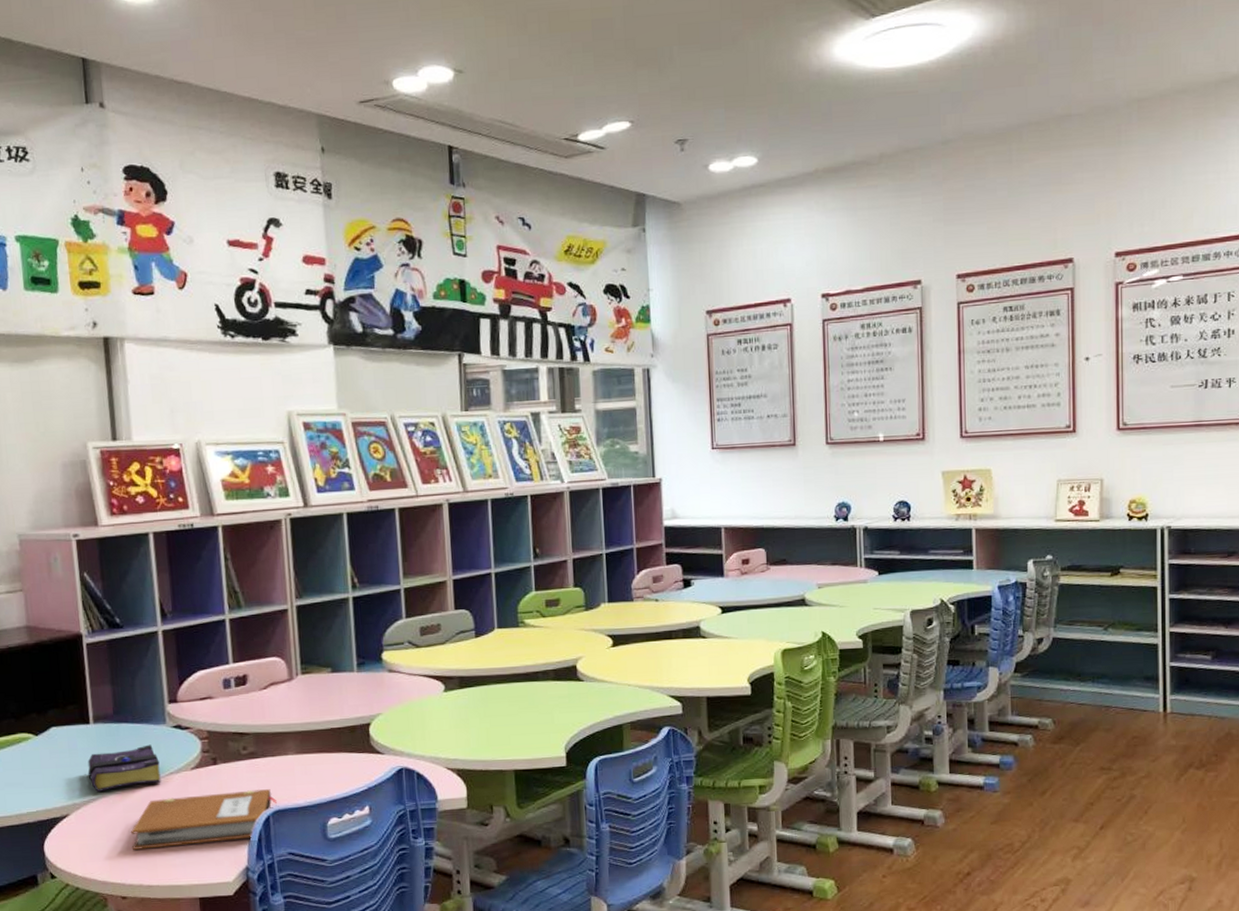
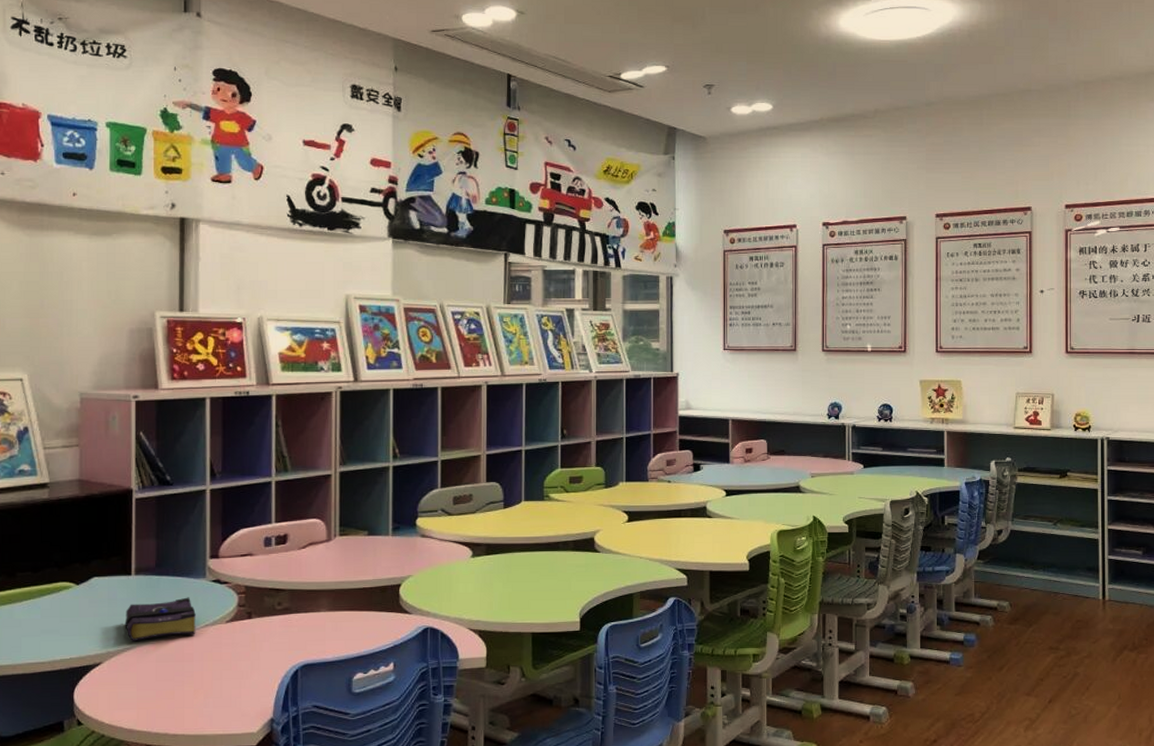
notebook: present [131,789,277,851] -> none [162,644,306,700]

